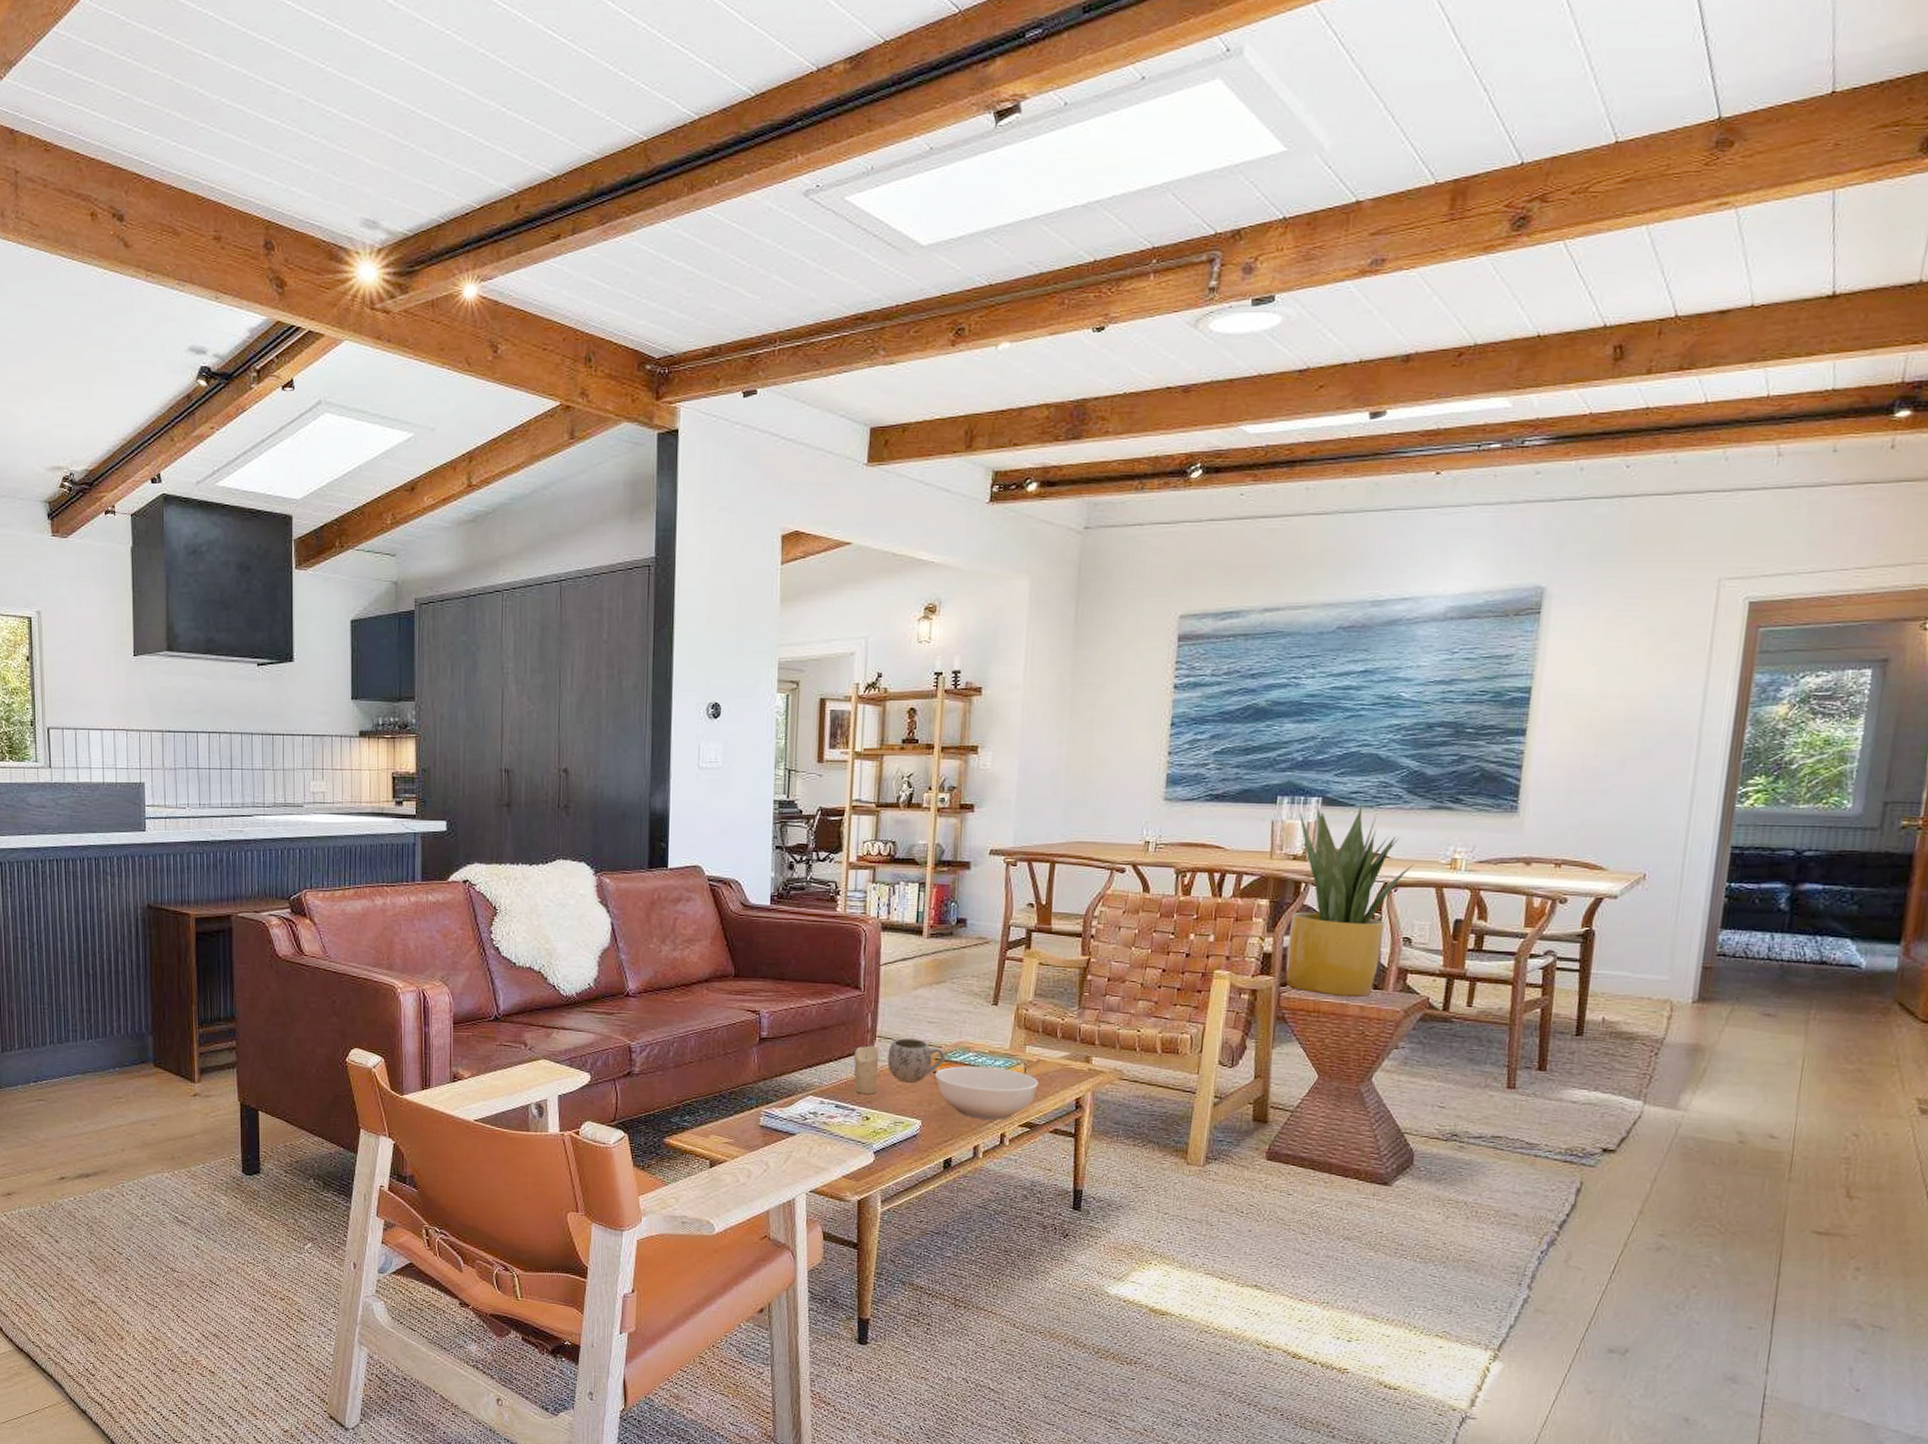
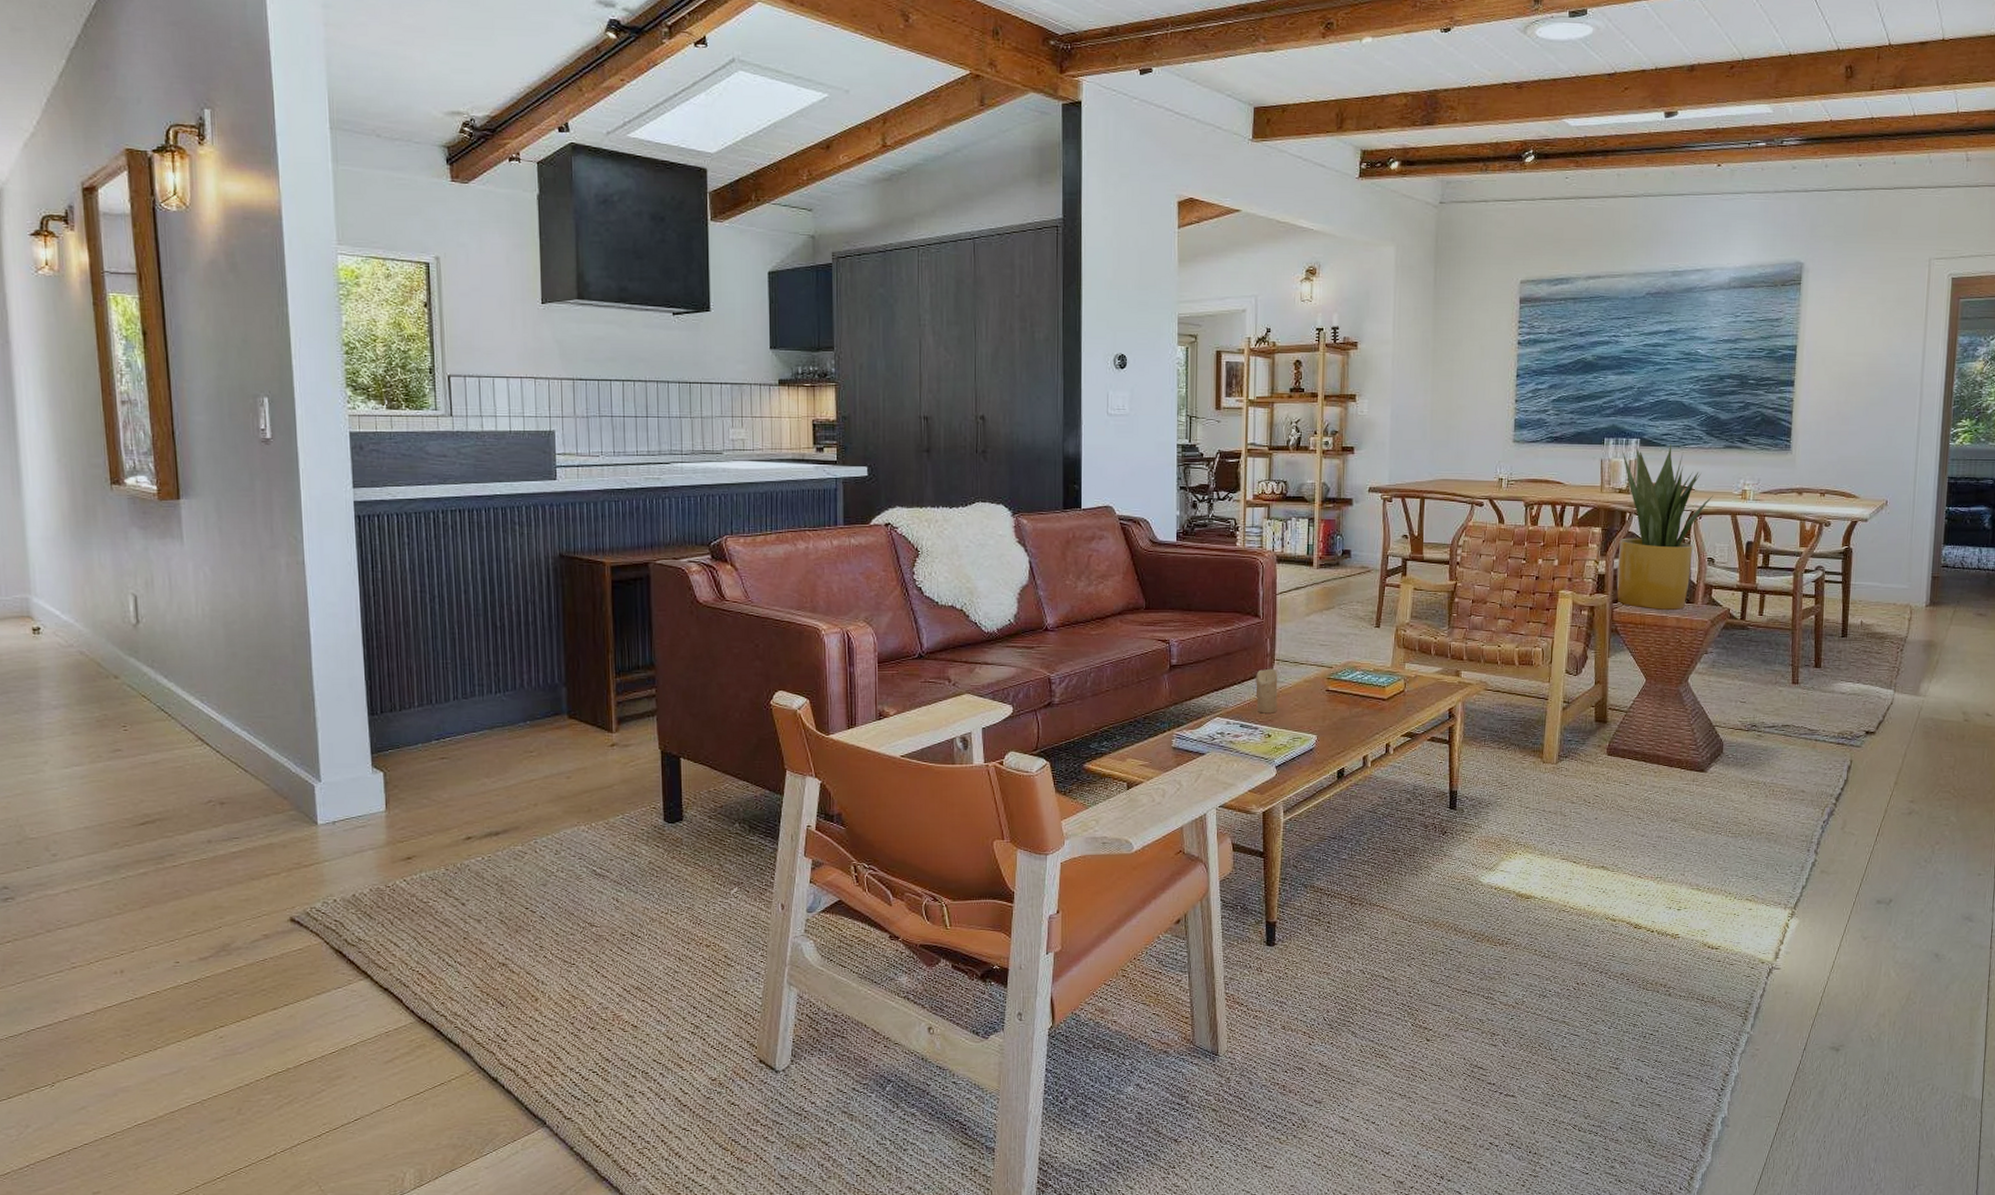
mug: present [887,1037,945,1083] -> none [1285,660,1336,701]
bowl: present [934,1066,1038,1120] -> none [1327,684,1417,731]

